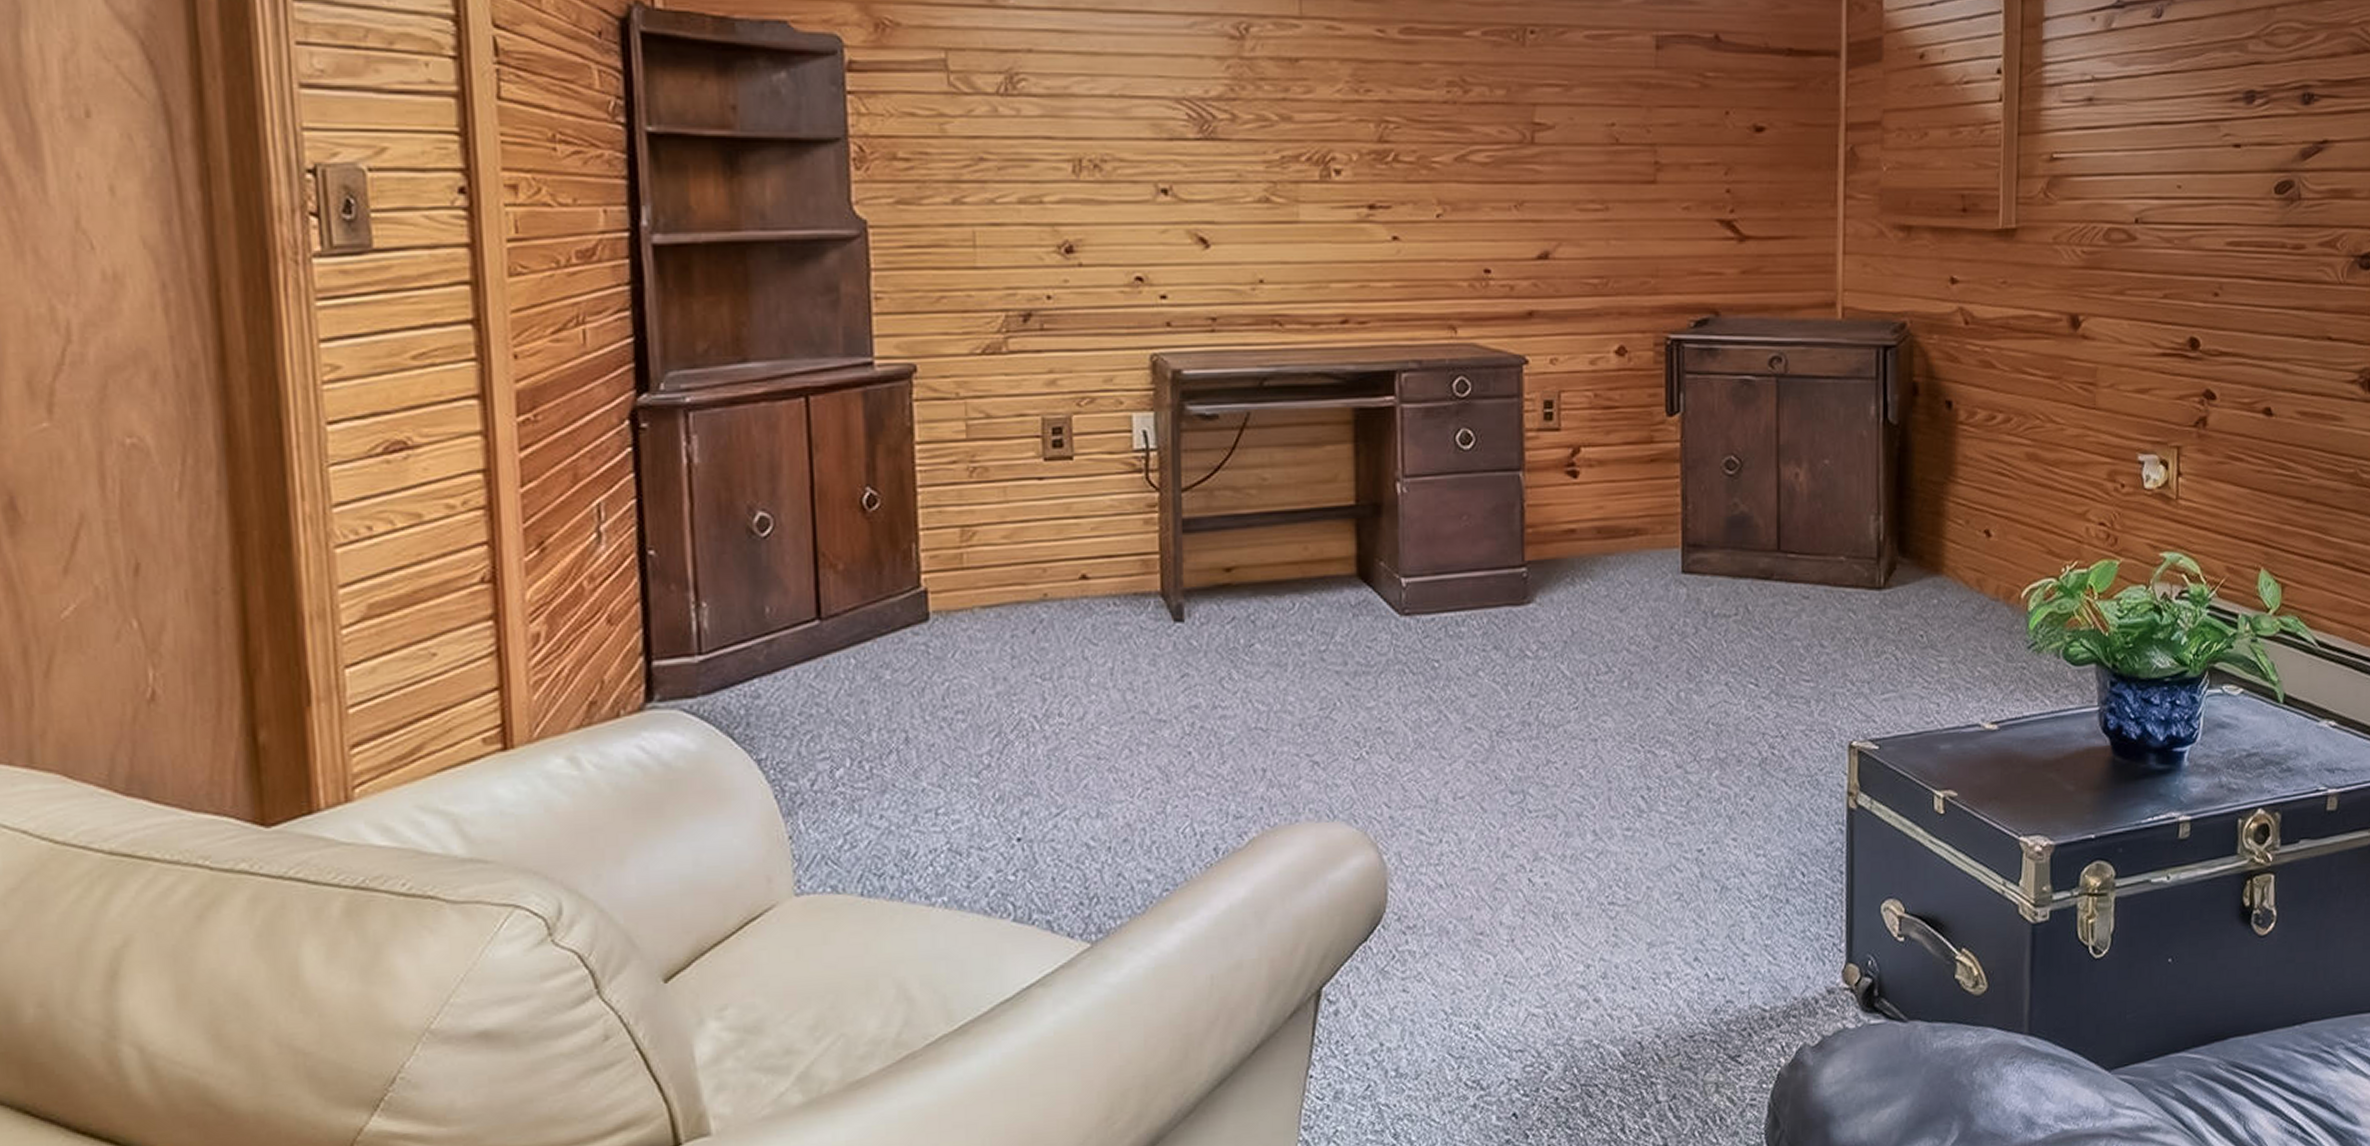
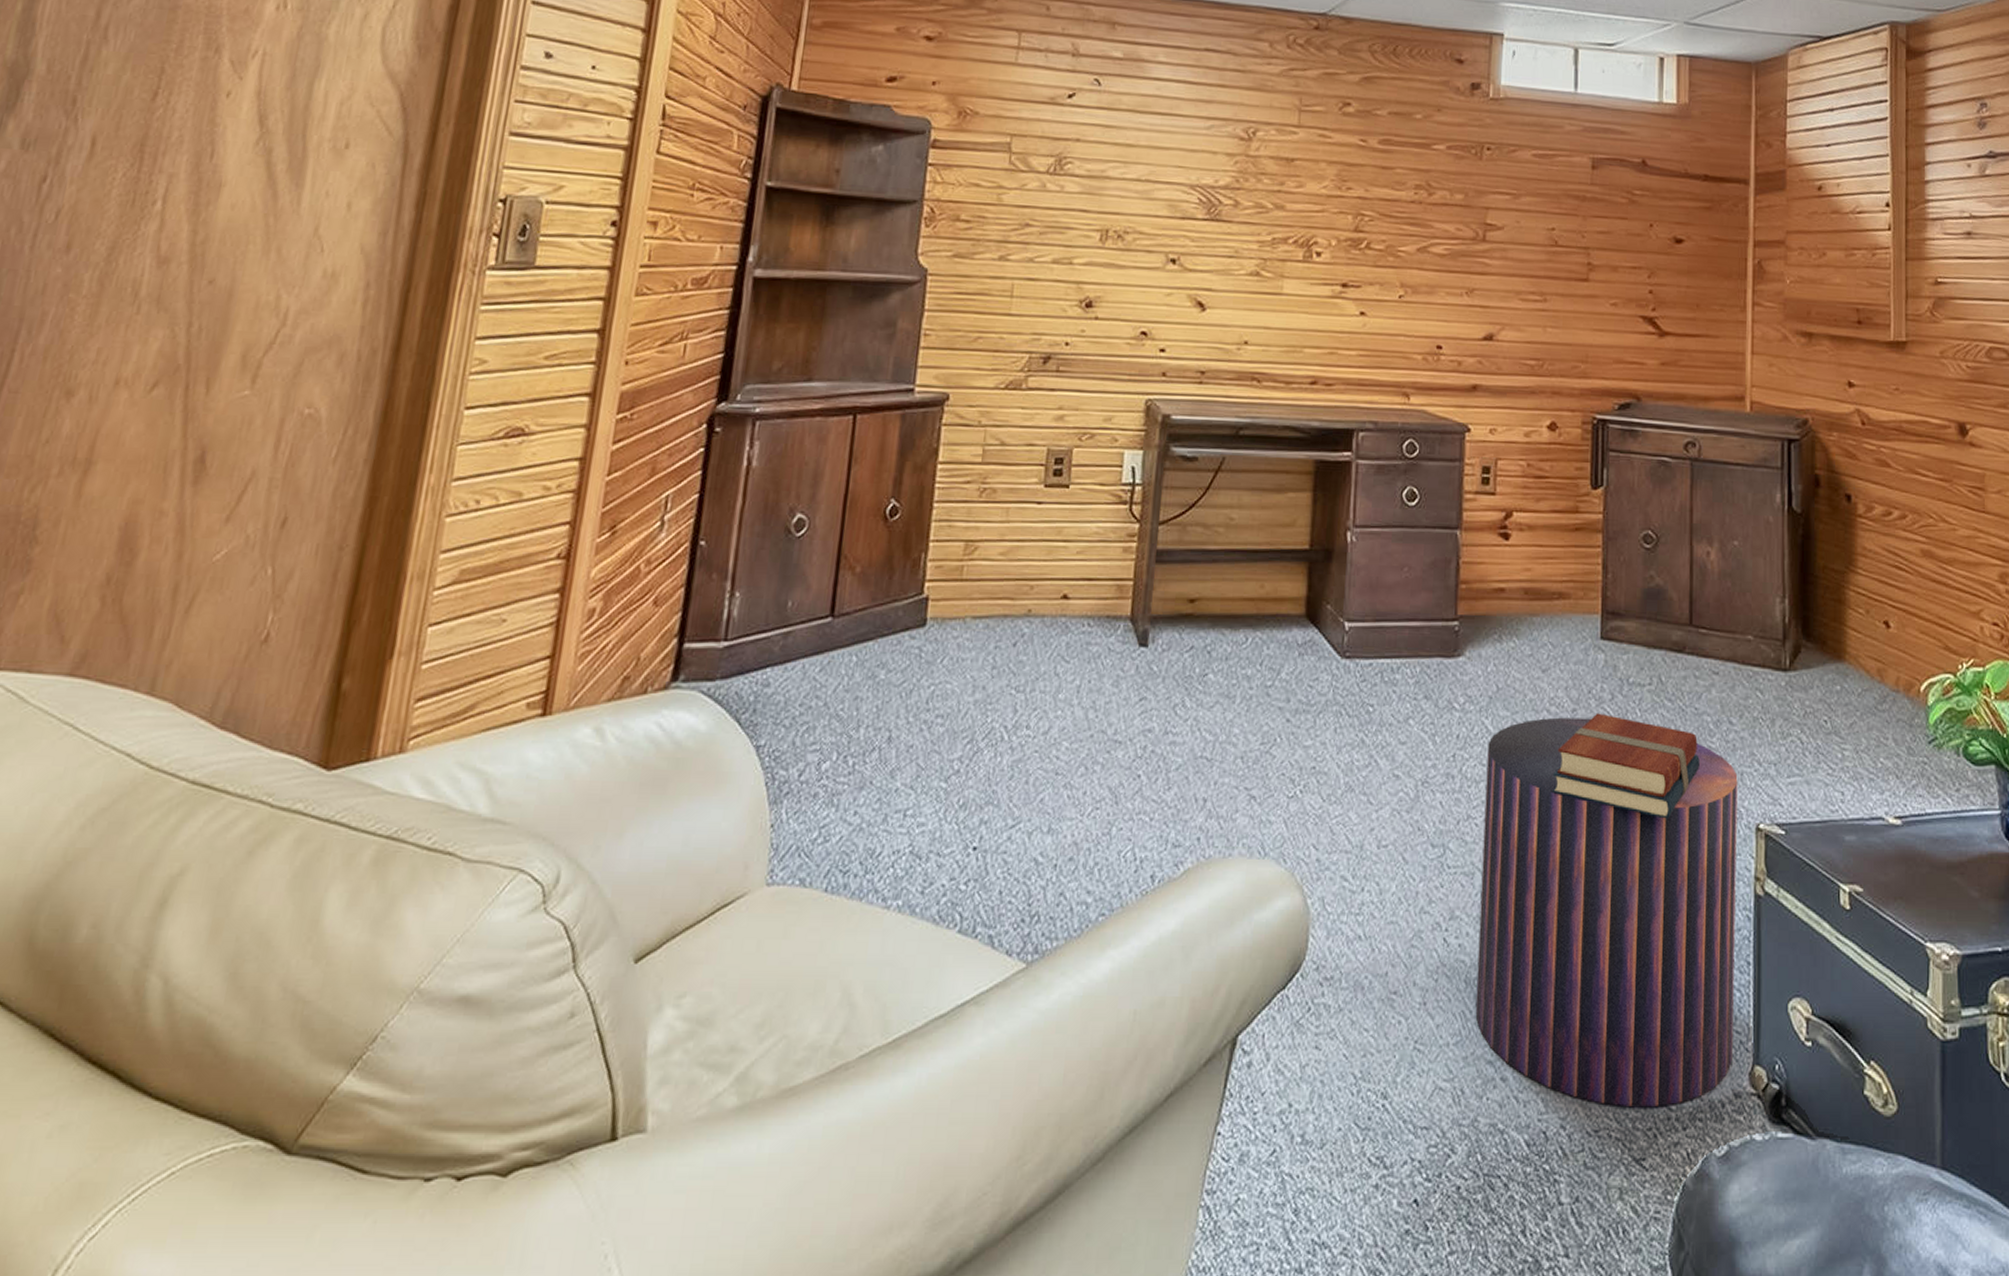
pouf: none [1565,654,1830,1013] -> present [1475,717,1738,1106]
books: none [1635,647,1790,746] -> present [1552,713,1700,819]

